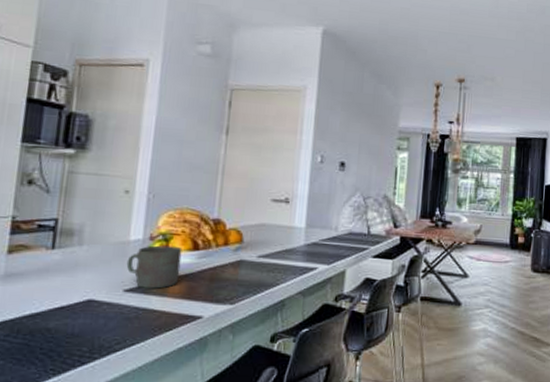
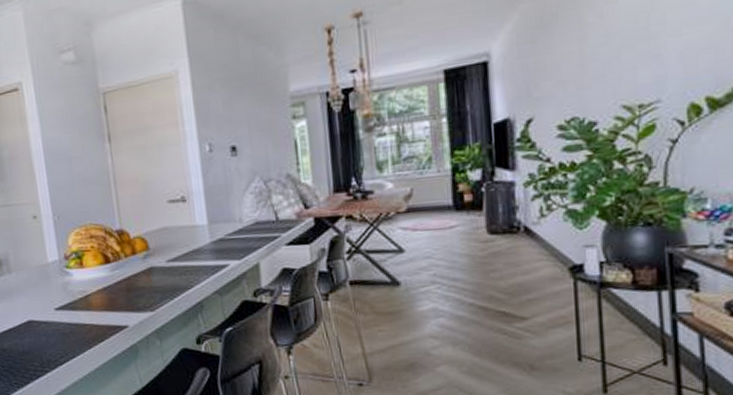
mug: present [126,245,183,289] -> none [50,262,99,305]

